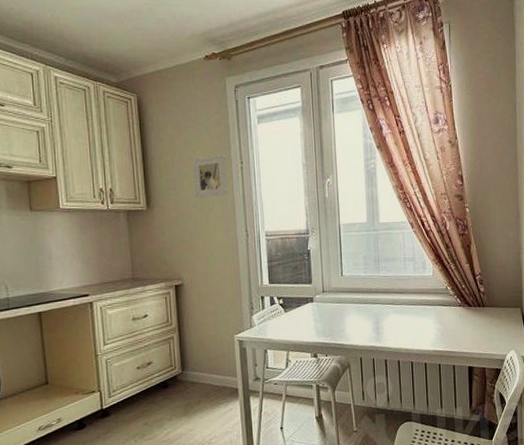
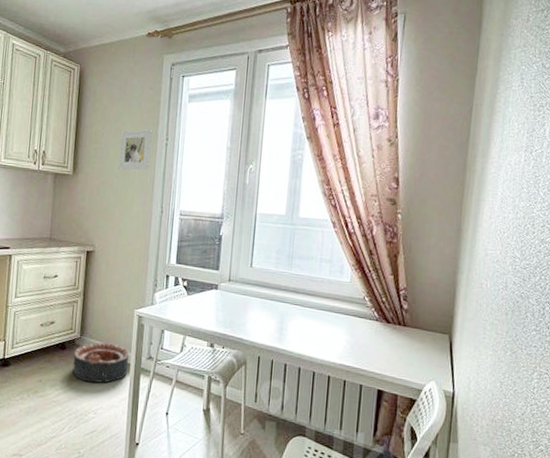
basket: none [178,372,237,416] -> present [72,342,130,383]

